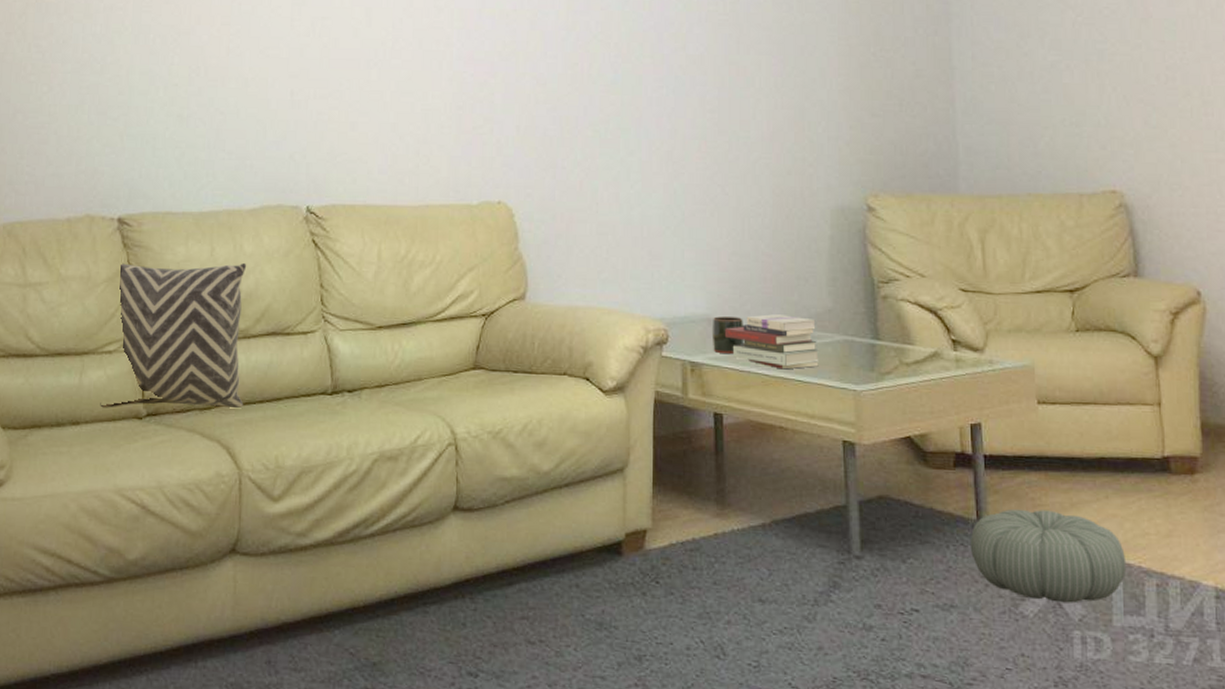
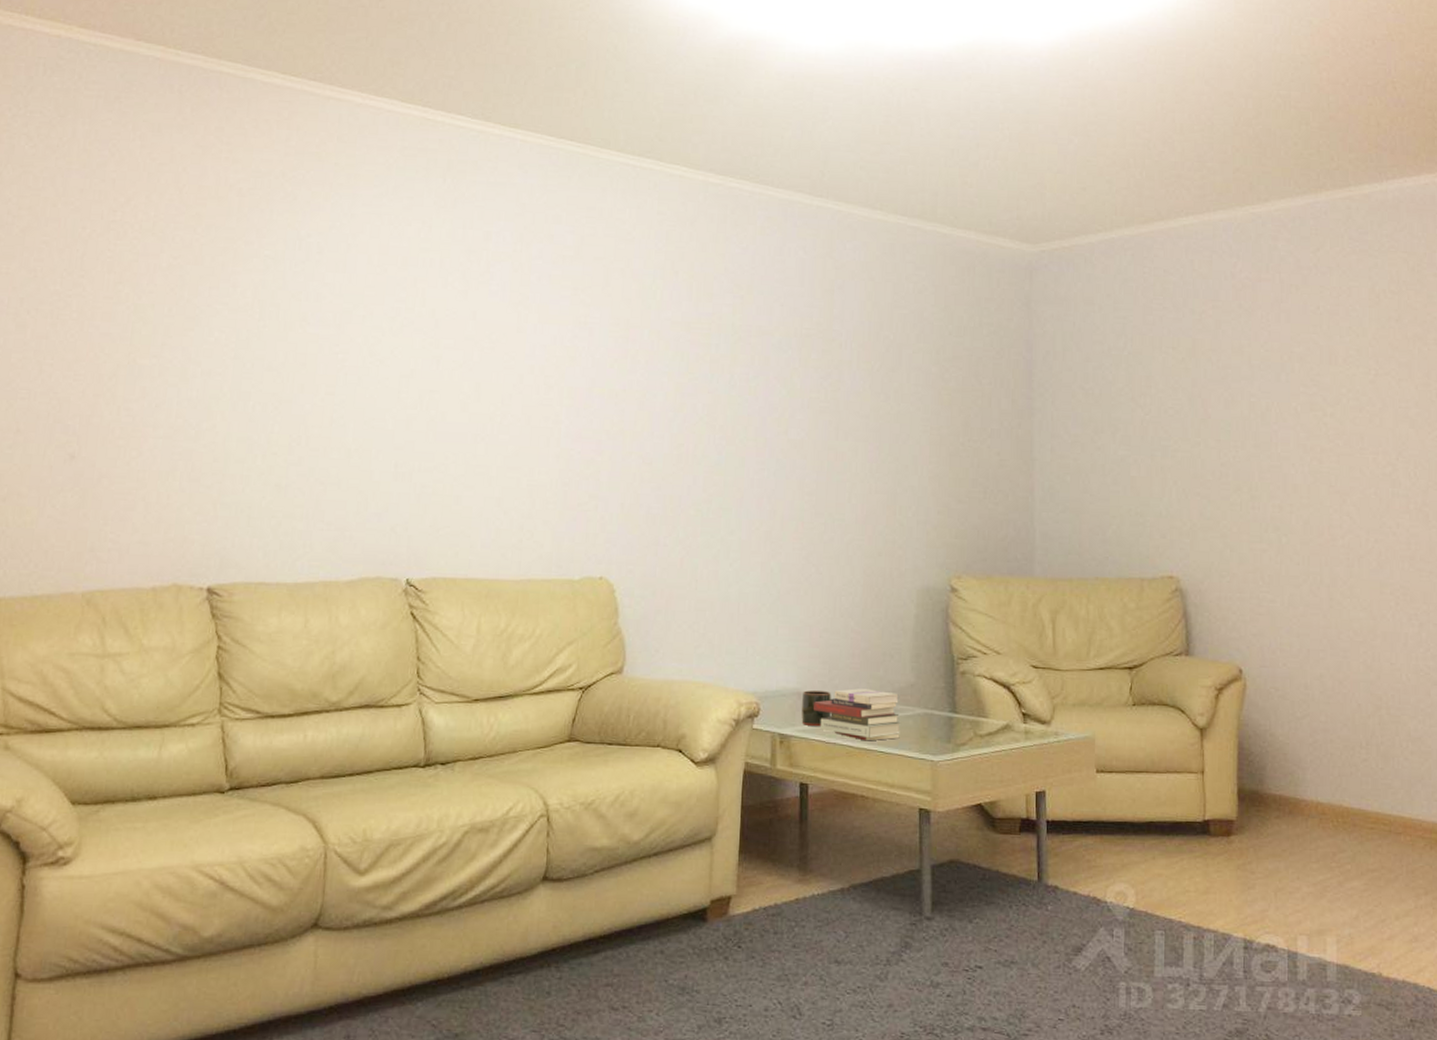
pillow: present [100,262,247,409] -> none [179,633,342,782]
pouf: present [970,508,1127,604] -> none [1030,870,1169,957]

